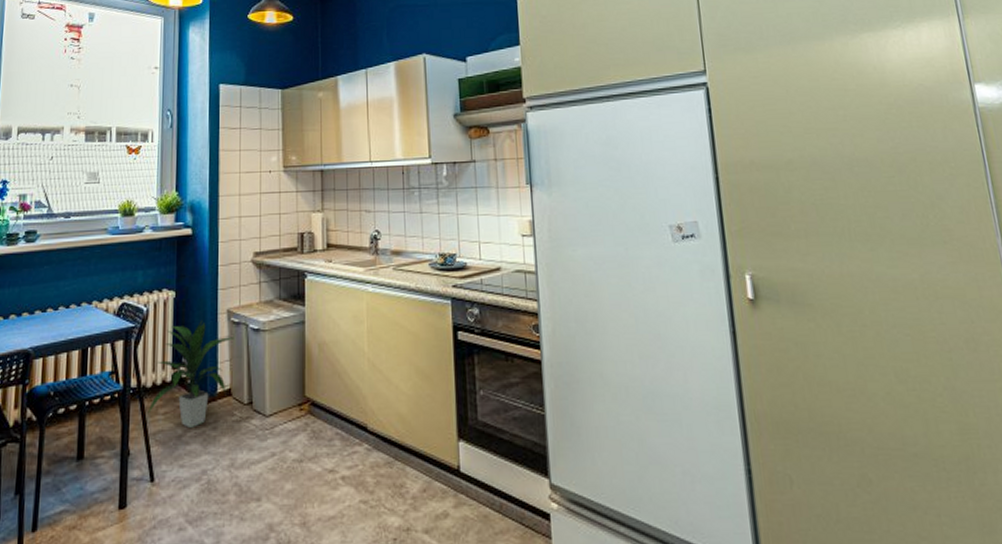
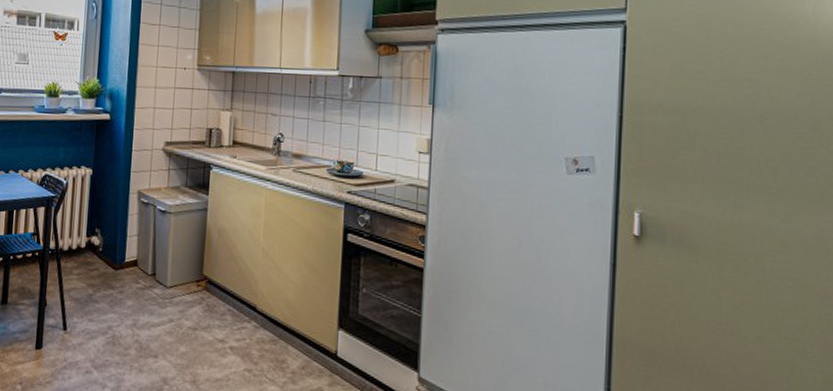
indoor plant: present [147,319,234,428] -> none [63,197,143,289]

